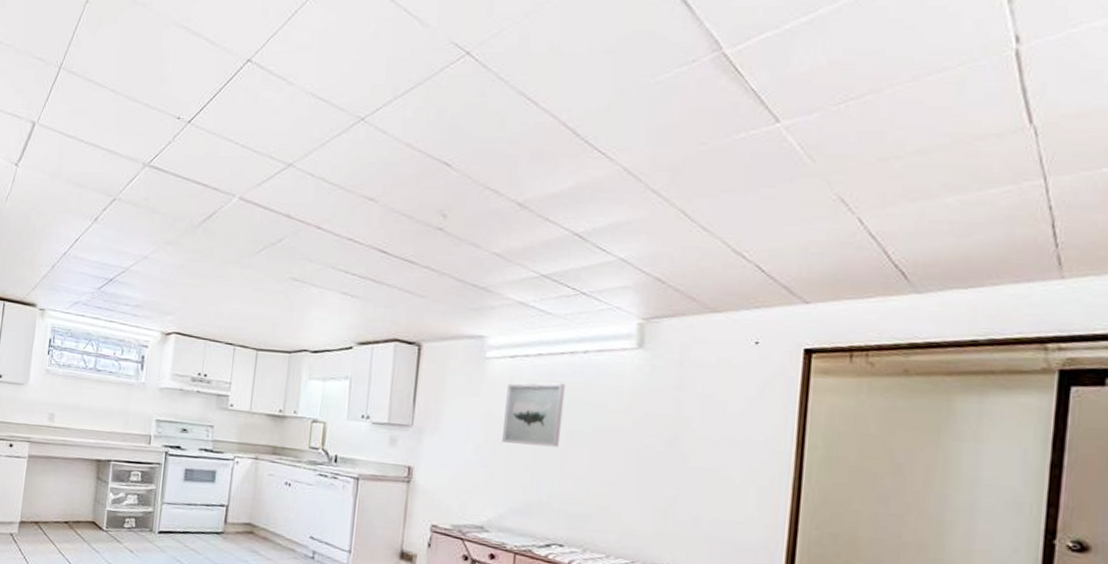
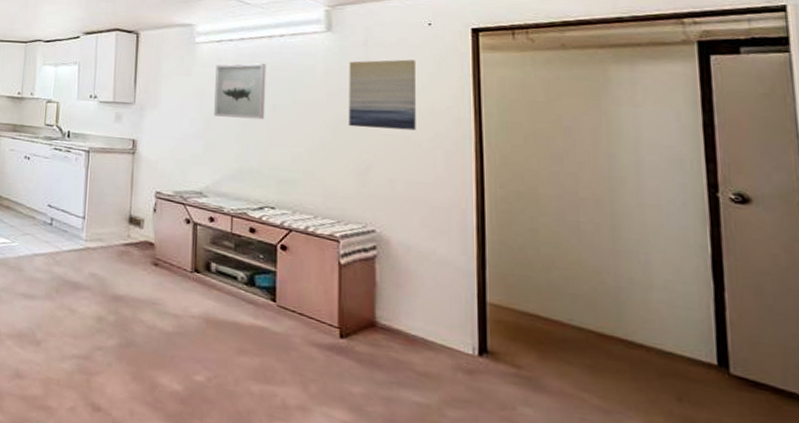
wall art: none [653,382,736,464] -> present [348,59,416,131]

